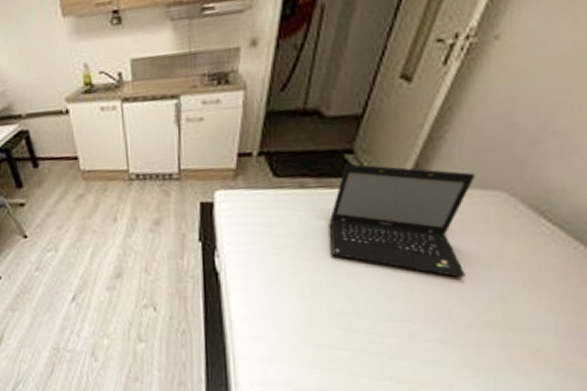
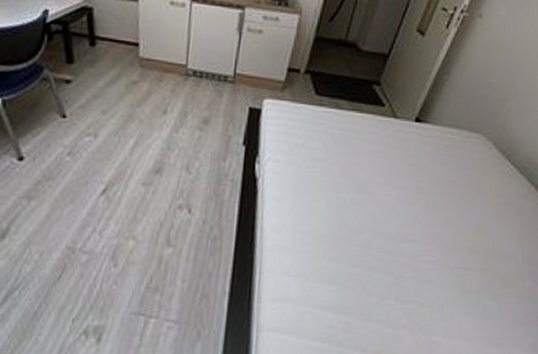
laptop: present [329,163,476,278] -> none [356,93,465,205]

